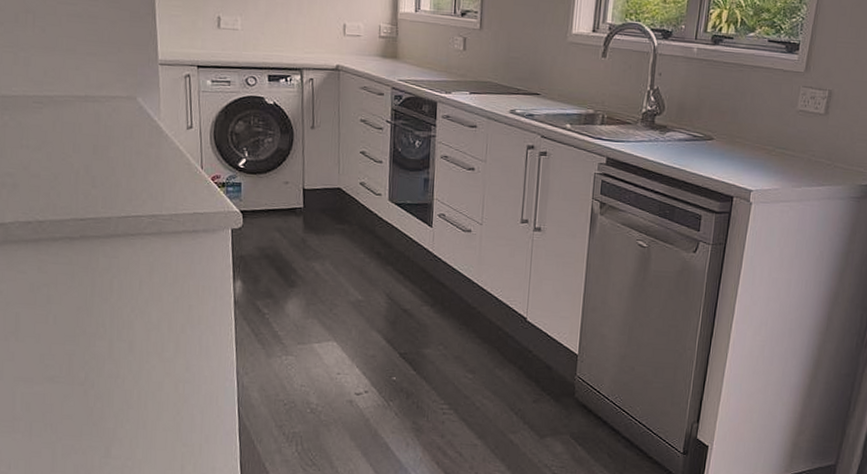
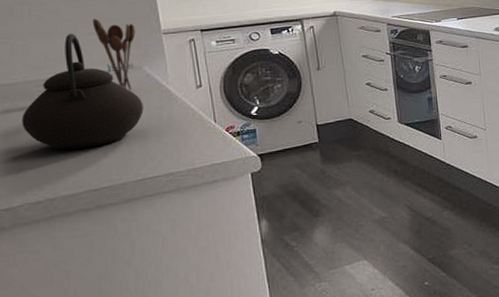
teapot: none [18,50,134,175] -> present [21,33,143,150]
utensil holder: none [92,37,133,121] -> present [92,18,136,90]

